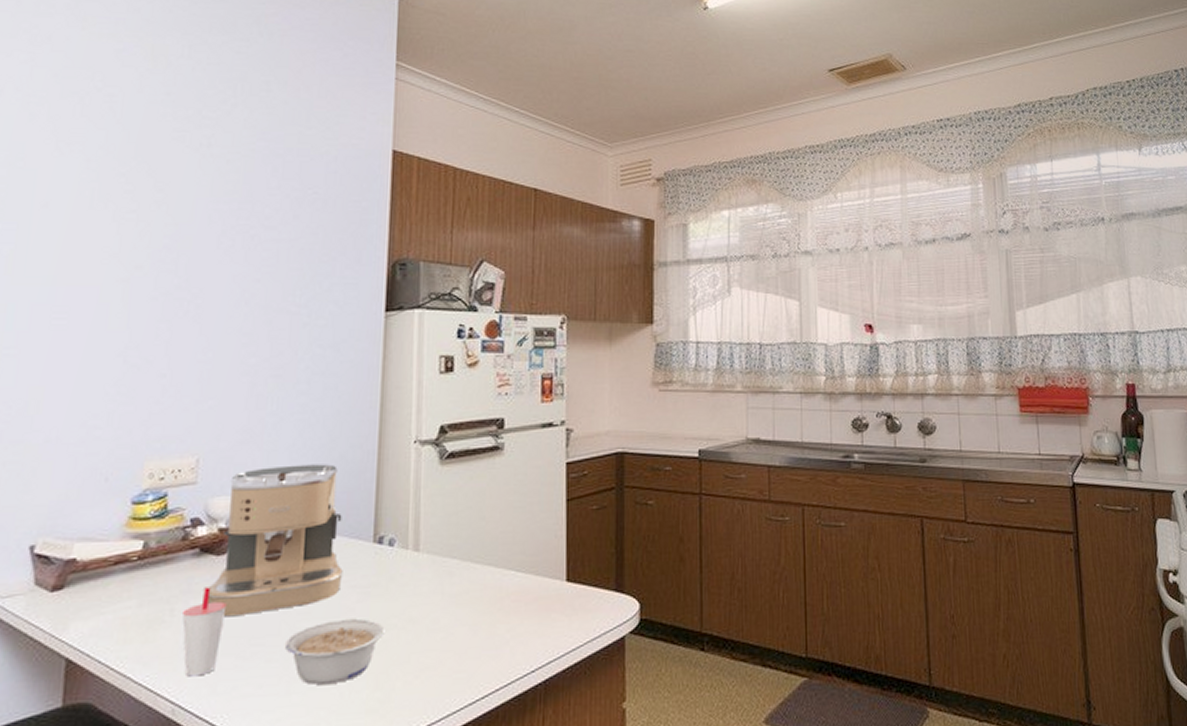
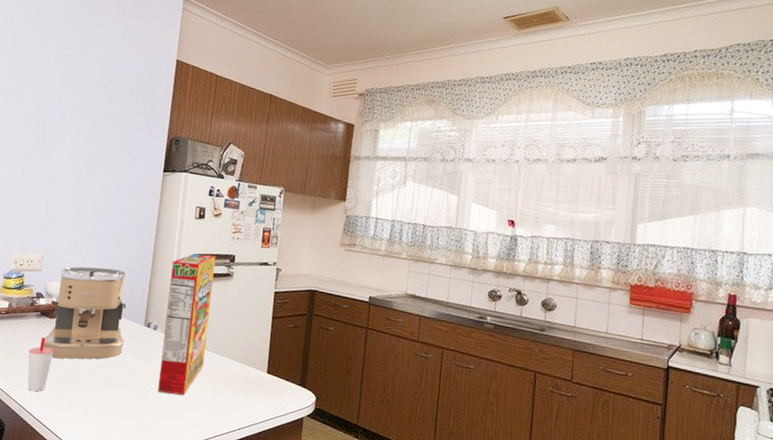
legume: present [286,619,385,685] -> none [86,372,147,412]
cereal box: none [402,423,476,641] -> present [158,253,215,395]

